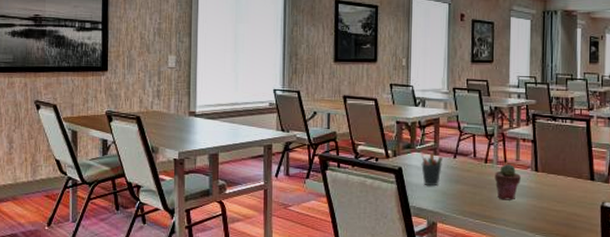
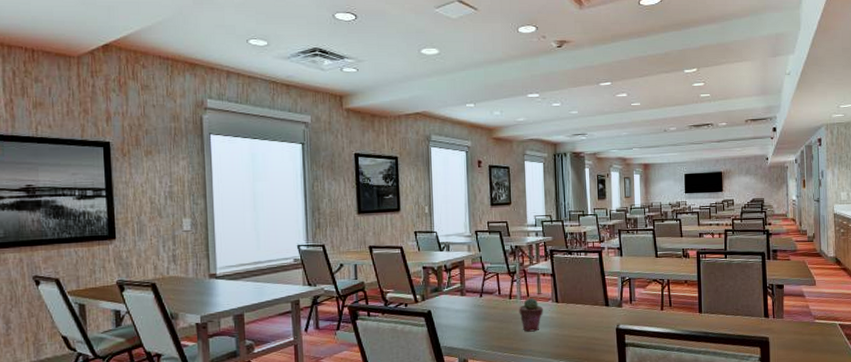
pen holder: present [420,152,444,187] -> none [448,294,470,326]

